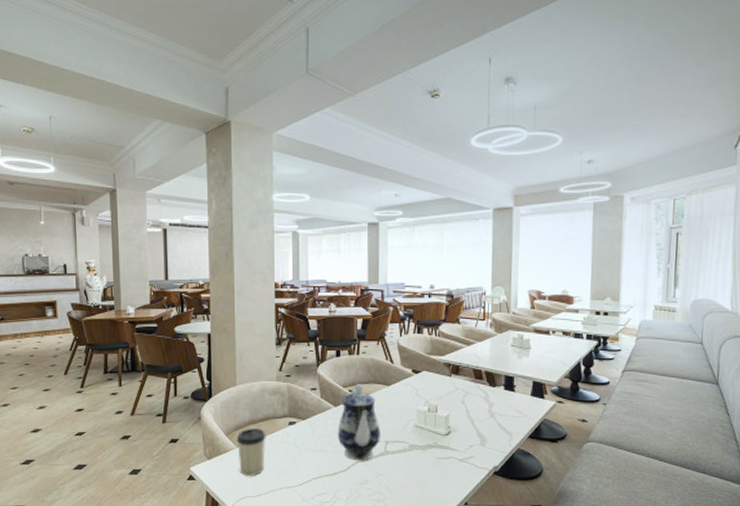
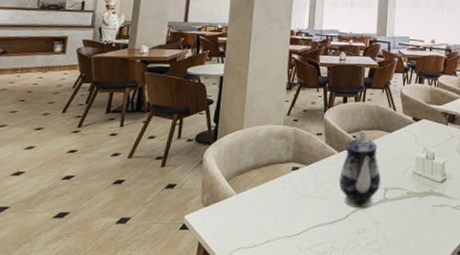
cup: present [236,428,266,476] -> none [237,173,268,225]

